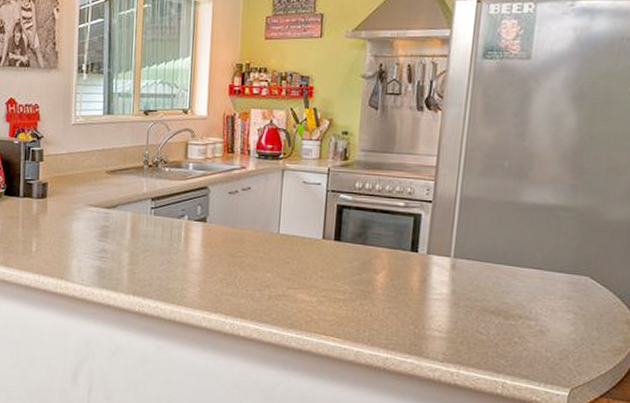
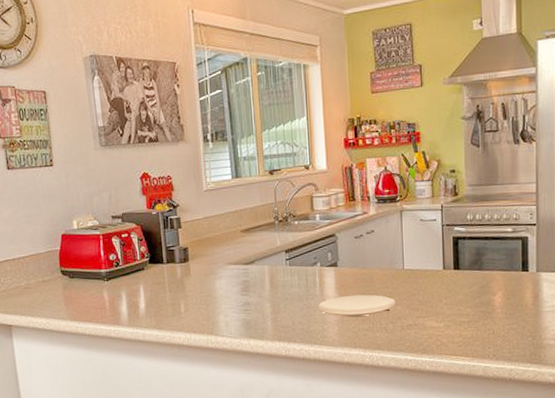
plate: none [180,254,266,280] -> present [318,294,396,317]

